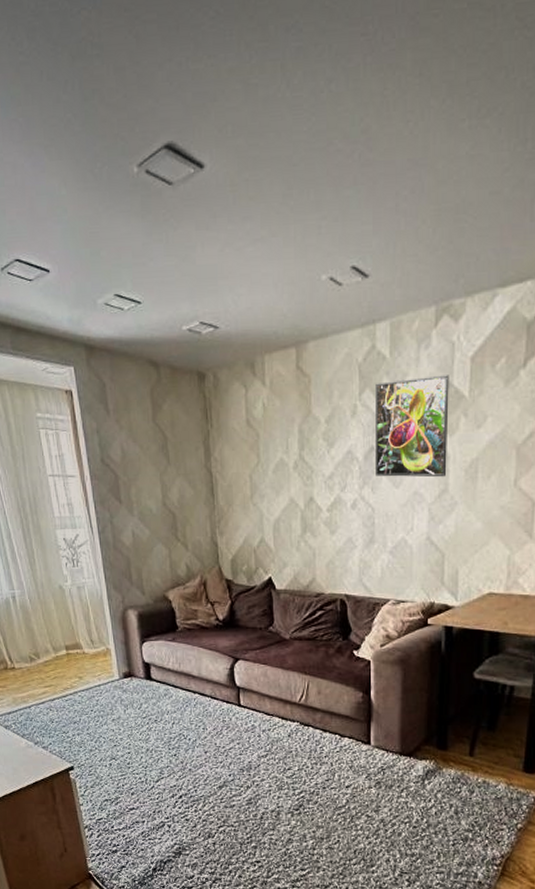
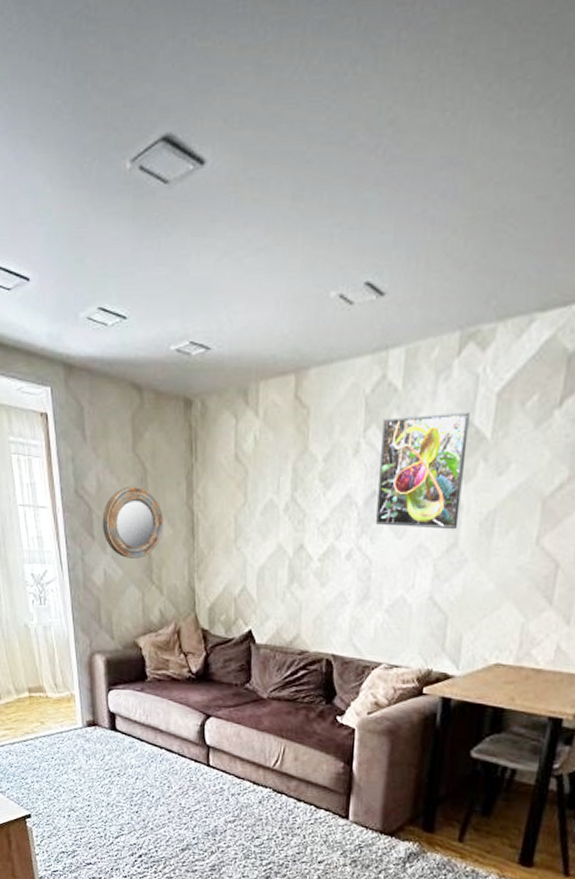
home mirror: none [128,453,186,519] -> present [102,486,164,559]

